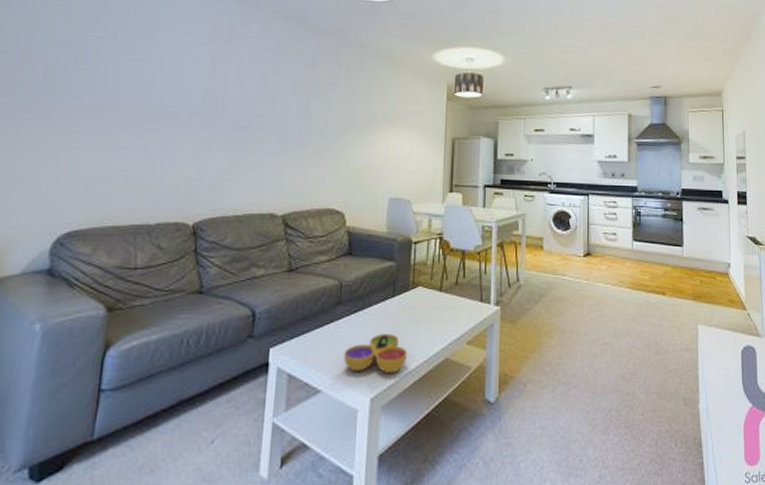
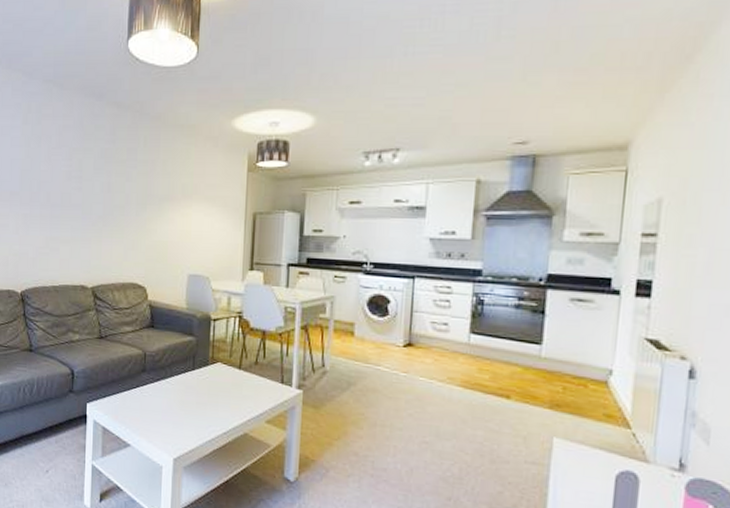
decorative bowl: present [344,334,408,373] -> none [149,403,208,439]

